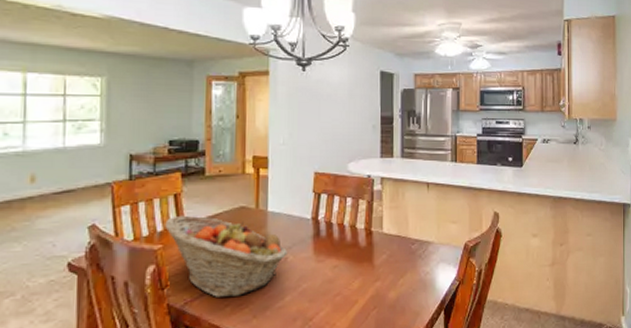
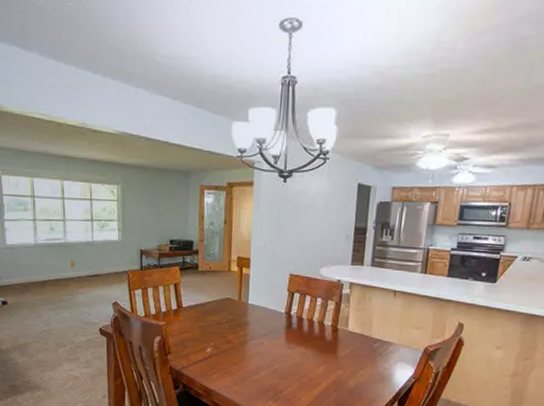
fruit basket: present [165,215,287,298] -> none [168,300,264,368]

